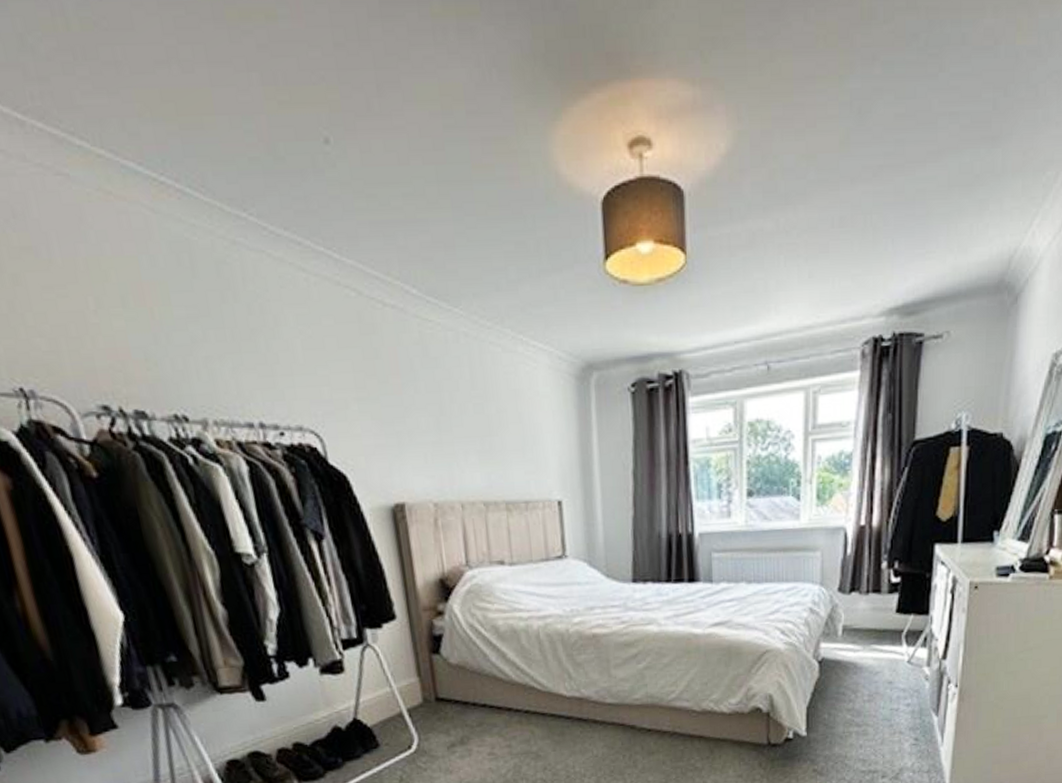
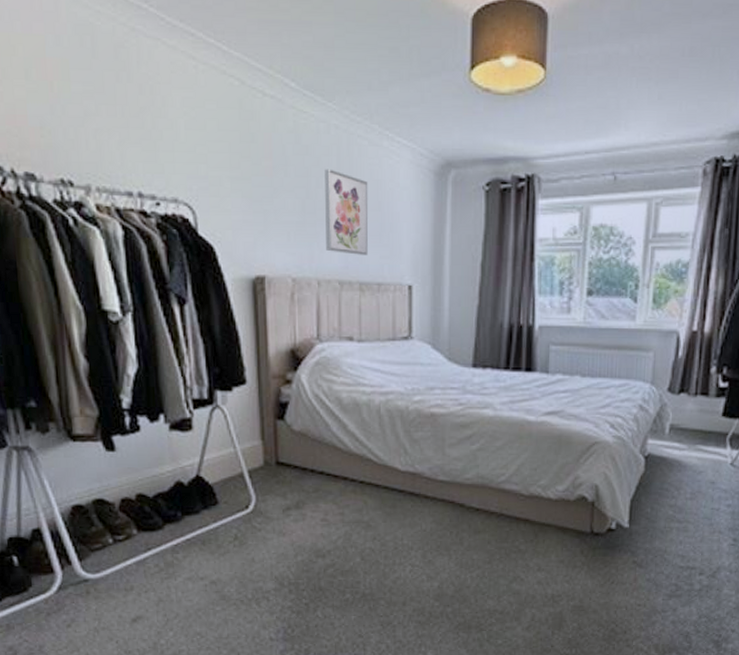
wall art: none [457,381,512,473] -> present [325,169,369,255]

